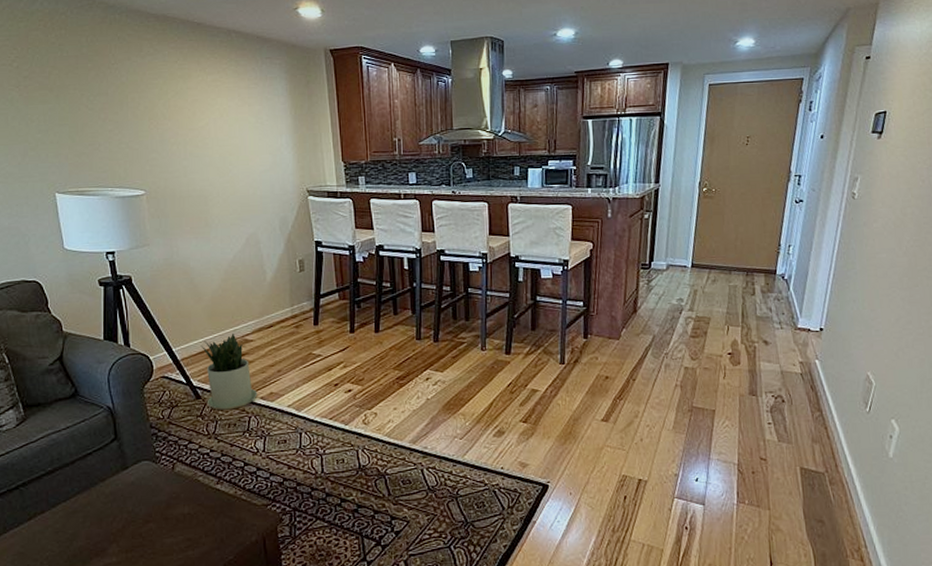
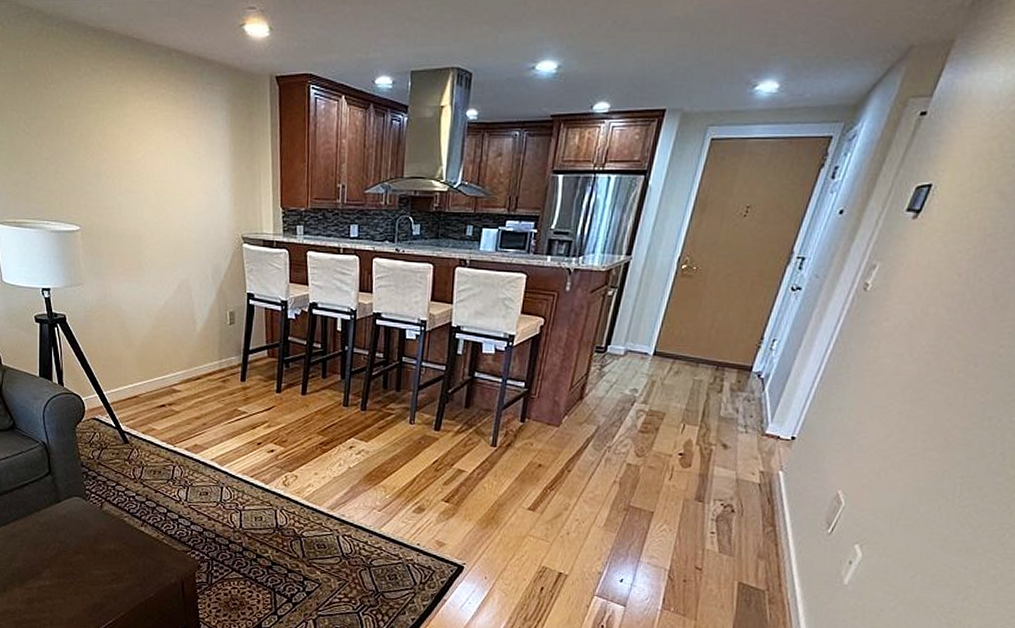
planter: present [200,333,258,410] -> none [130,381,183,457]

